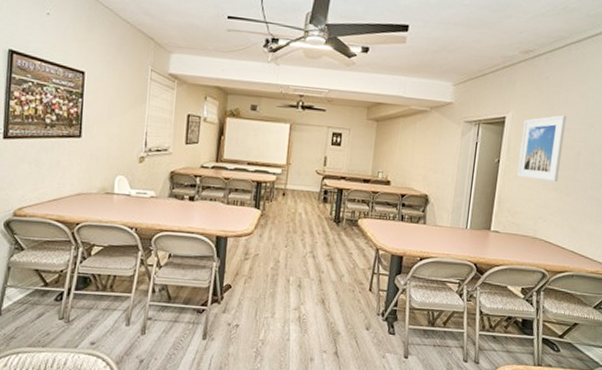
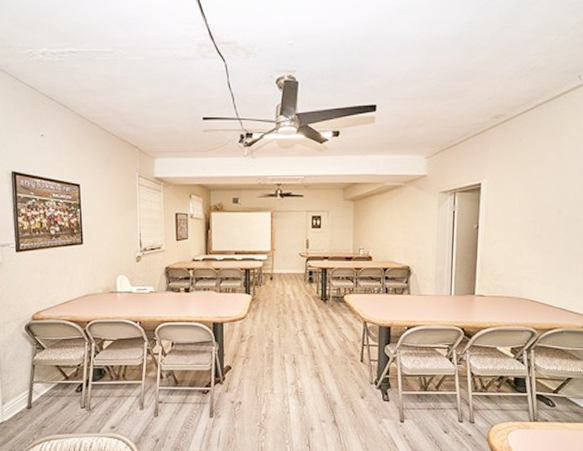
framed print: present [517,115,567,182] -> none [497,175,544,242]

